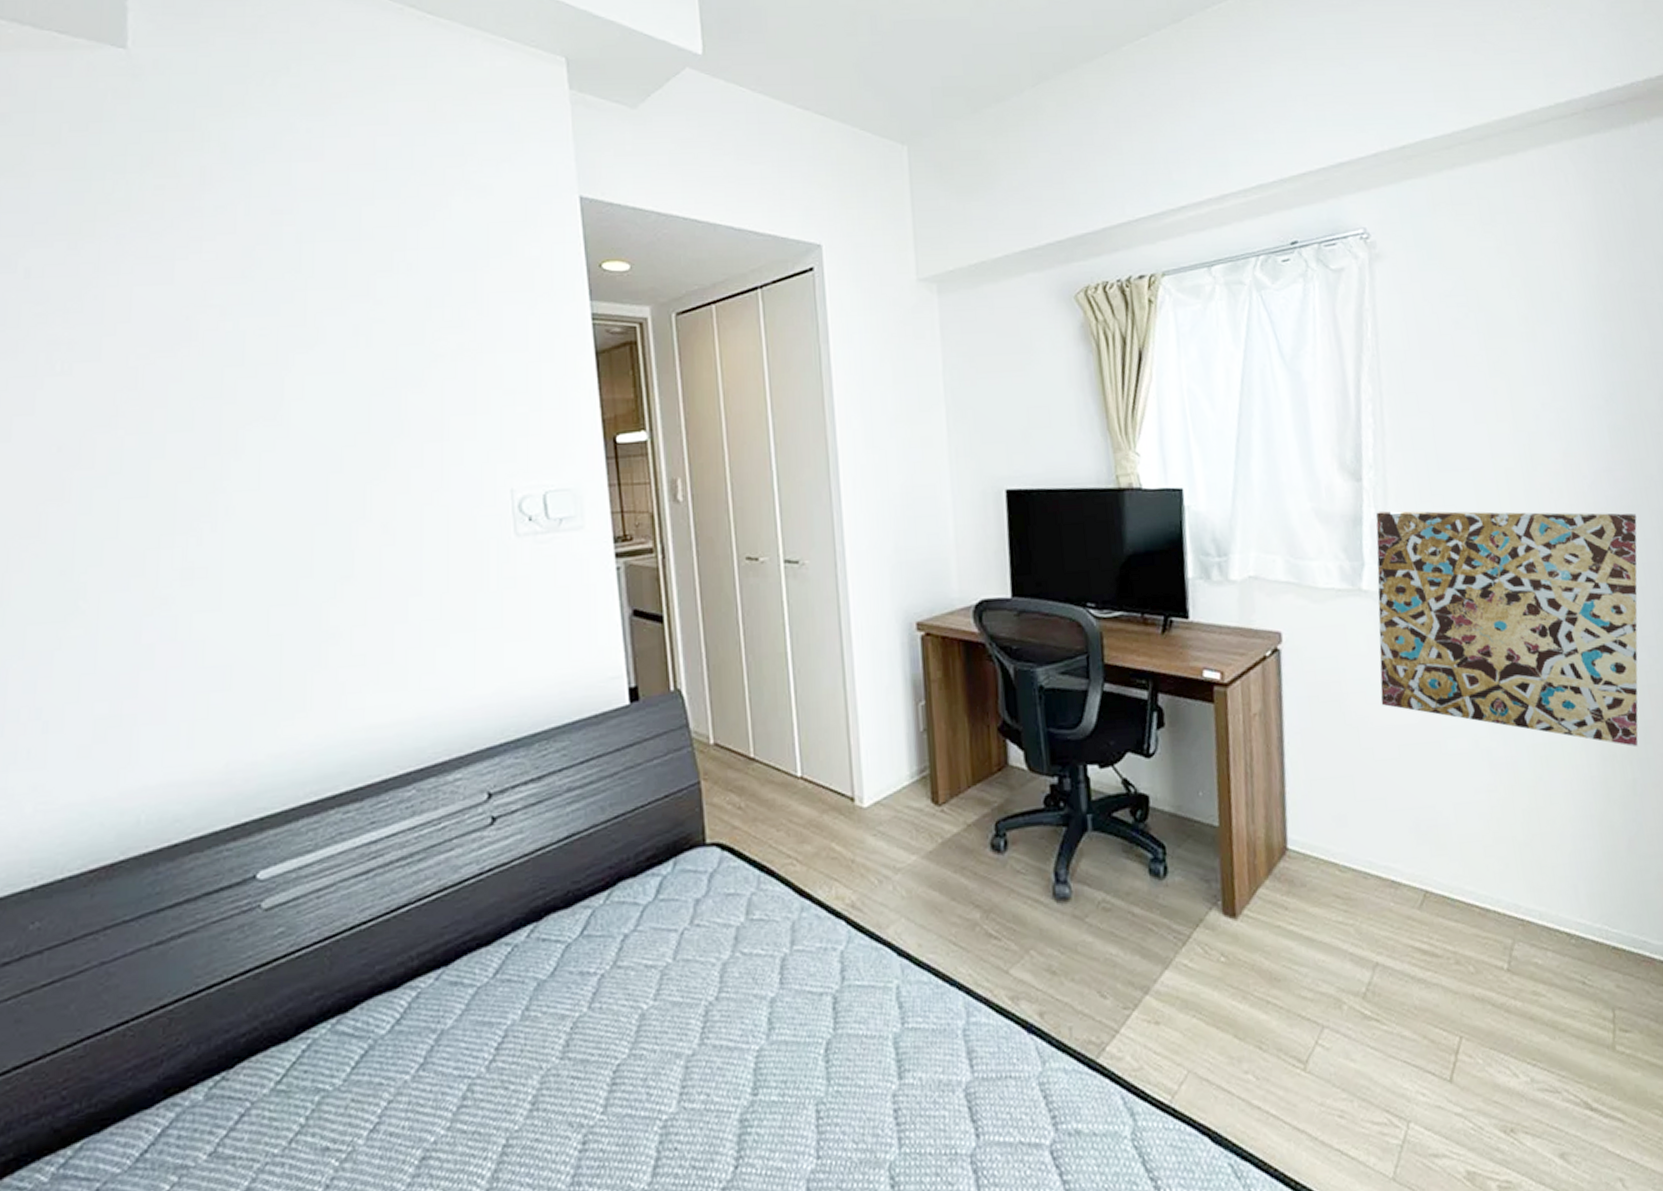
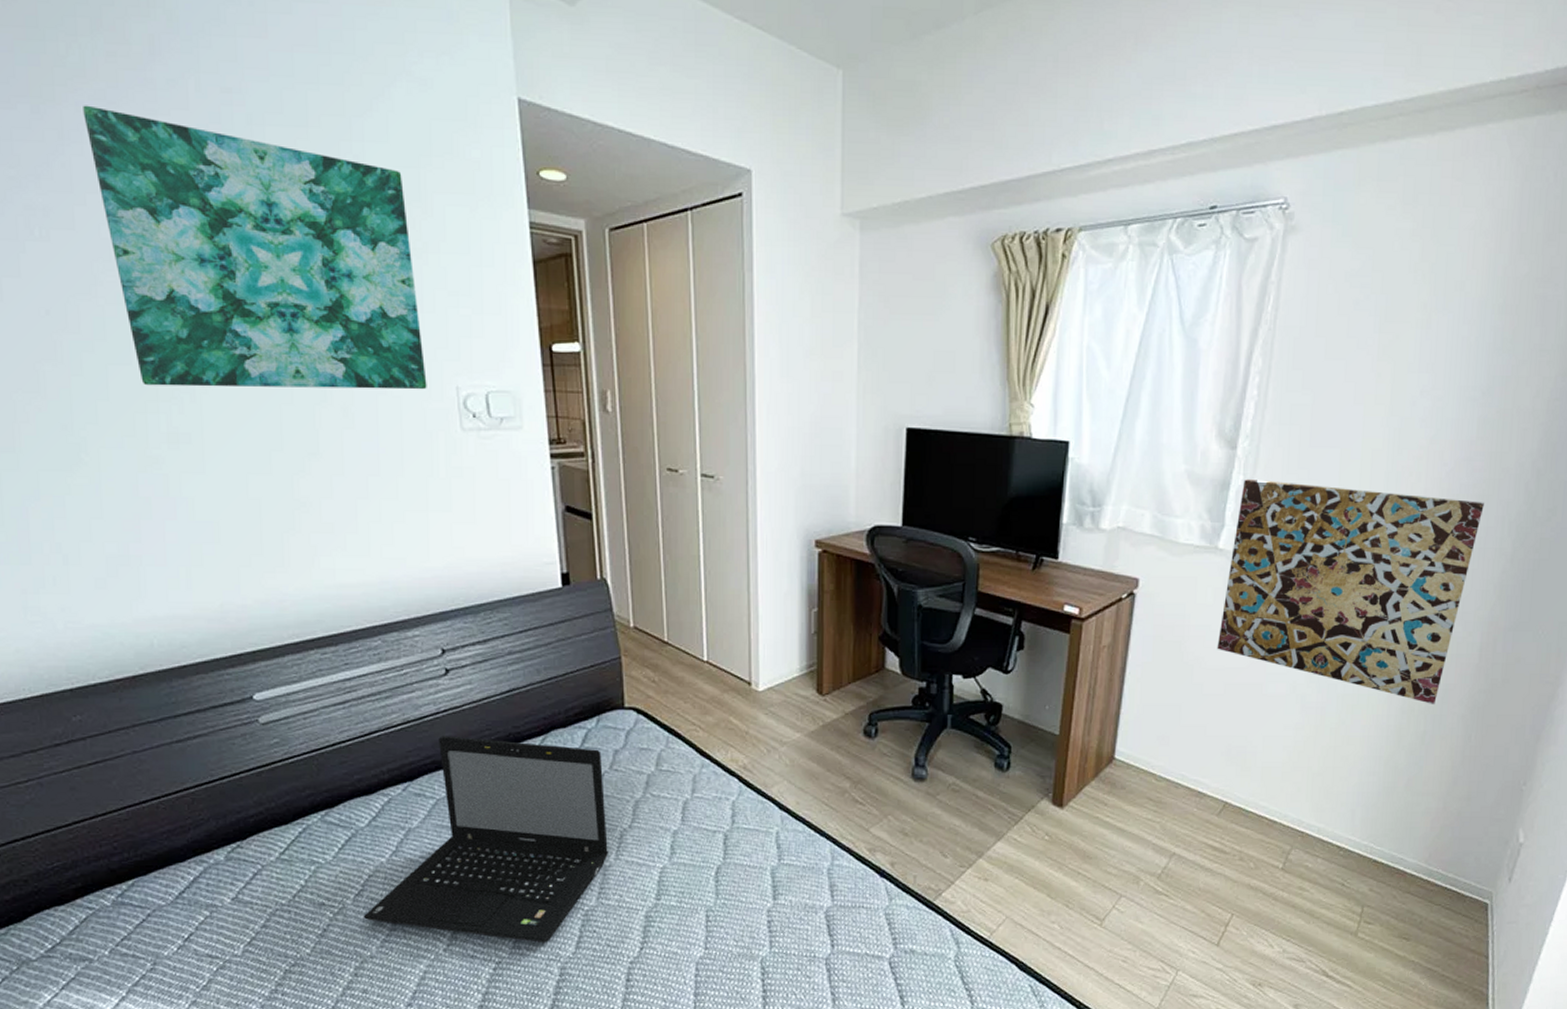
wall art: none [123,237,478,519] -> present [83,105,427,390]
laptop: none [378,900,692,1174] -> present [363,736,609,943]

